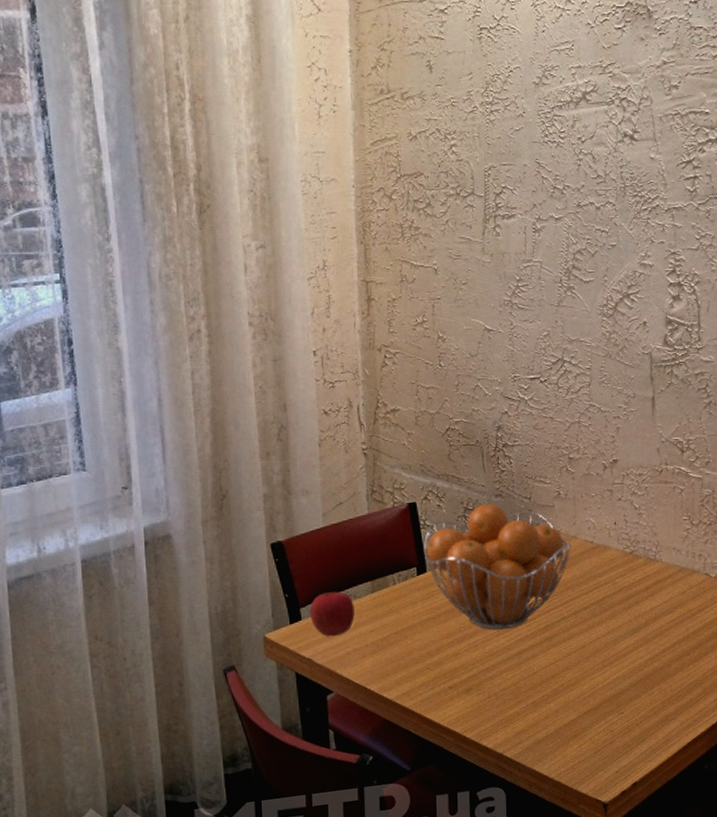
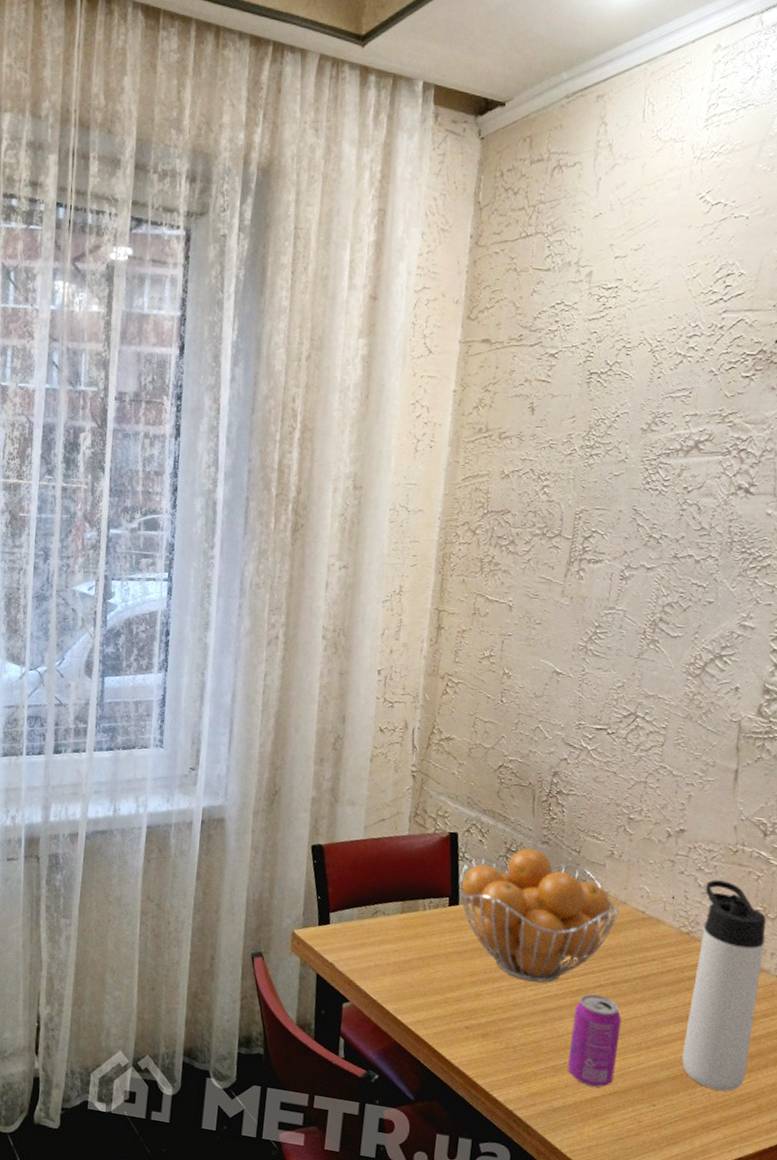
apple: present [309,592,355,637] -> none [338,903,382,948]
beverage can: none [545,627,586,712] -> present [568,994,622,1088]
thermos bottle: none [639,499,693,686] -> present [681,879,766,1092]

